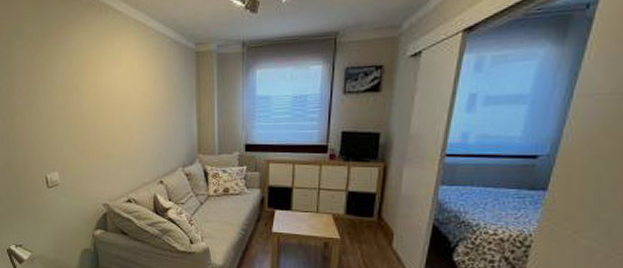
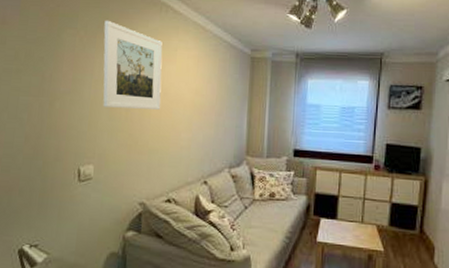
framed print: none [48,29,112,116] -> present [103,21,163,110]

